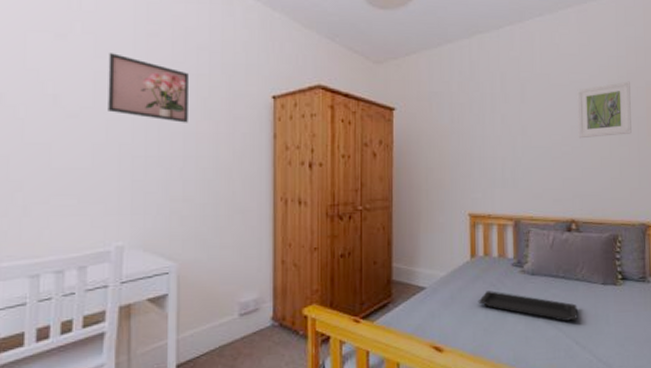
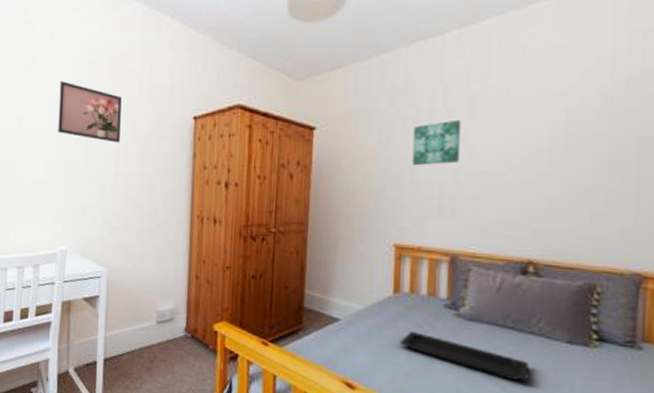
wall art: none [479,102,516,143] -> present [412,119,461,166]
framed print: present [577,81,632,139] -> none [546,89,631,163]

